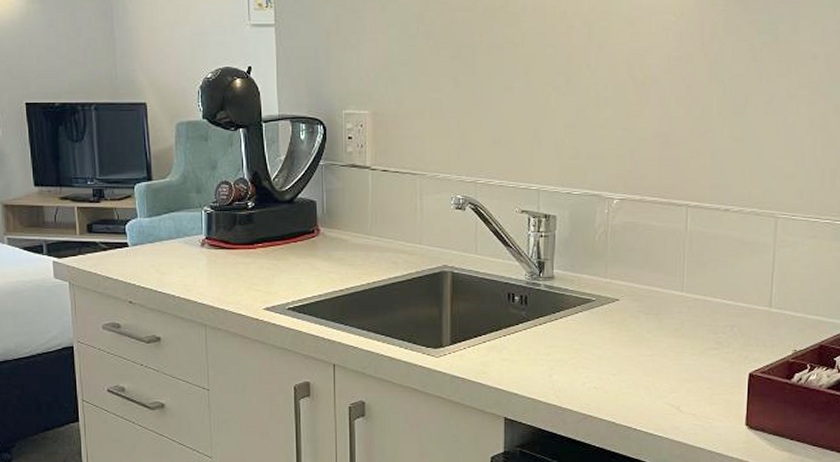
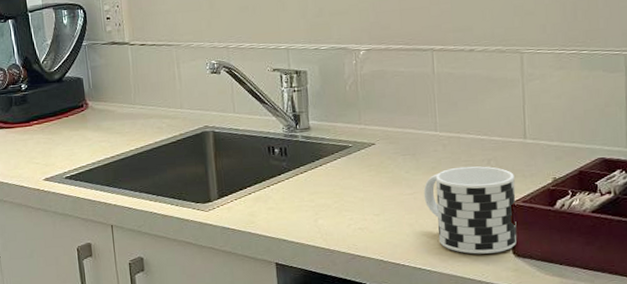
cup: none [663,331,756,423] -> present [423,166,517,254]

